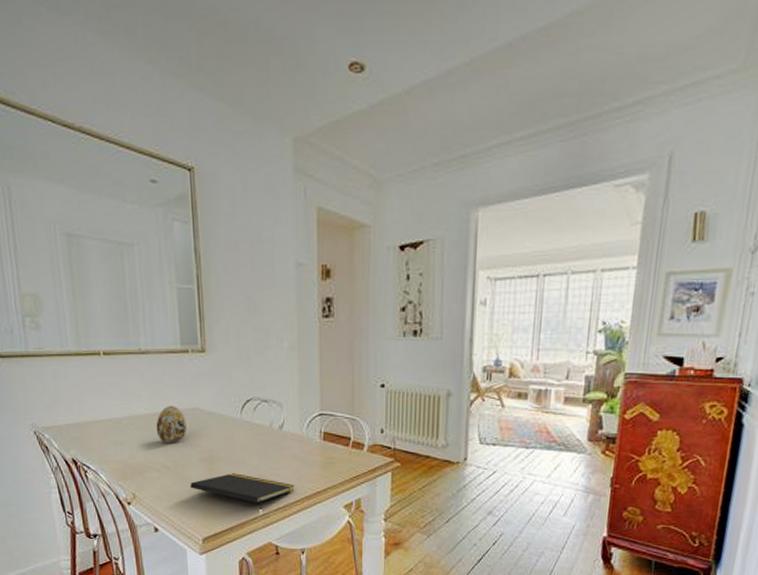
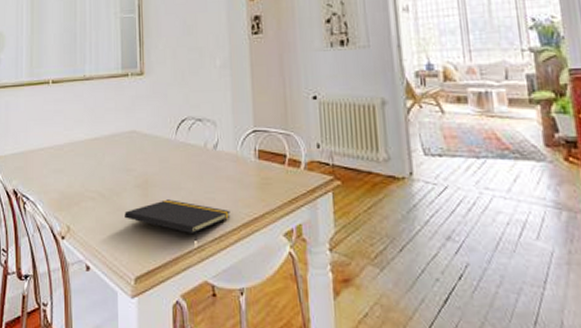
decorative egg: present [156,405,187,443] -> none [94,129,123,169]

